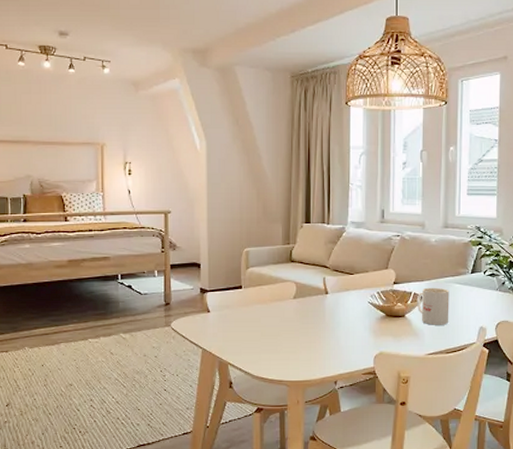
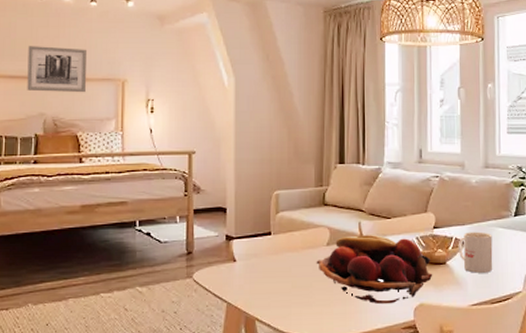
wall art: none [13,112,68,156] -> present [27,46,88,93]
fruit basket: none [284,289,392,351] -> present [316,235,433,303]

